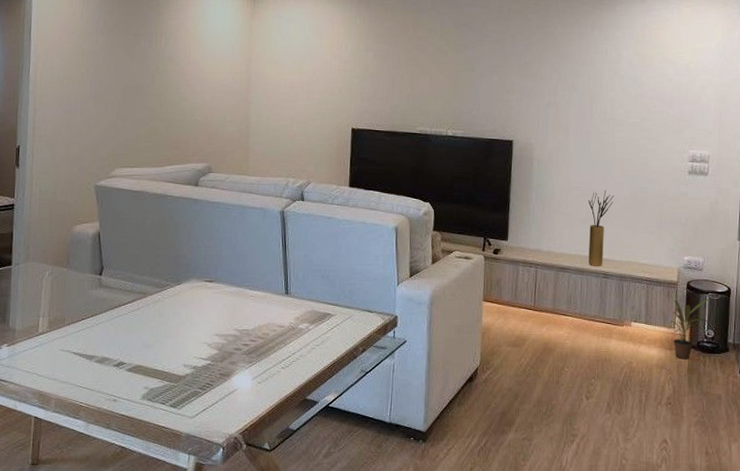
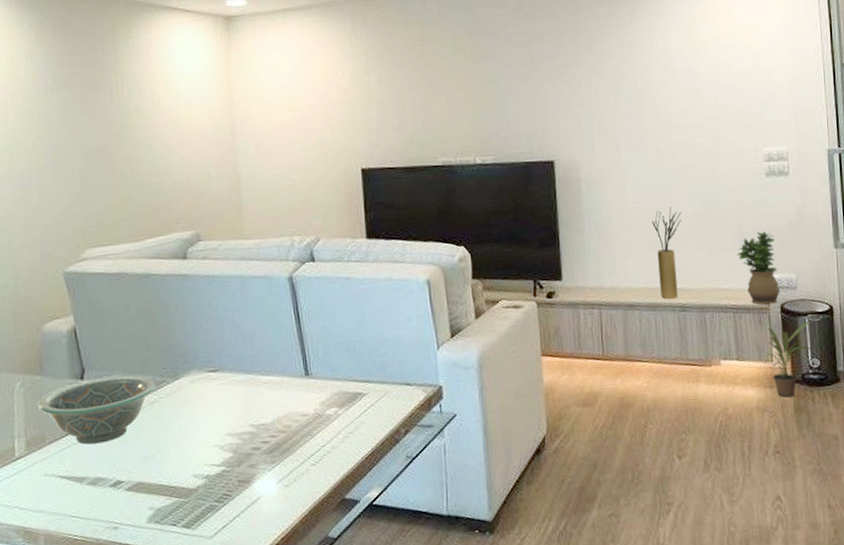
decorative bowl: none [62,276,161,330] -> present [38,375,156,445]
potted plant: none [656,219,689,281] -> present [737,231,781,305]

